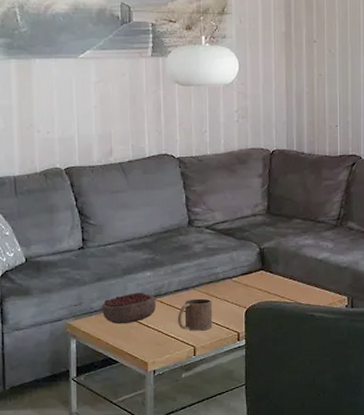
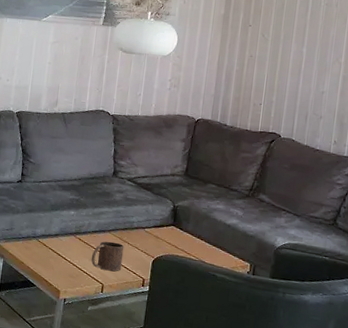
decorative bowl: present [101,292,156,325] -> none [28,227,75,254]

